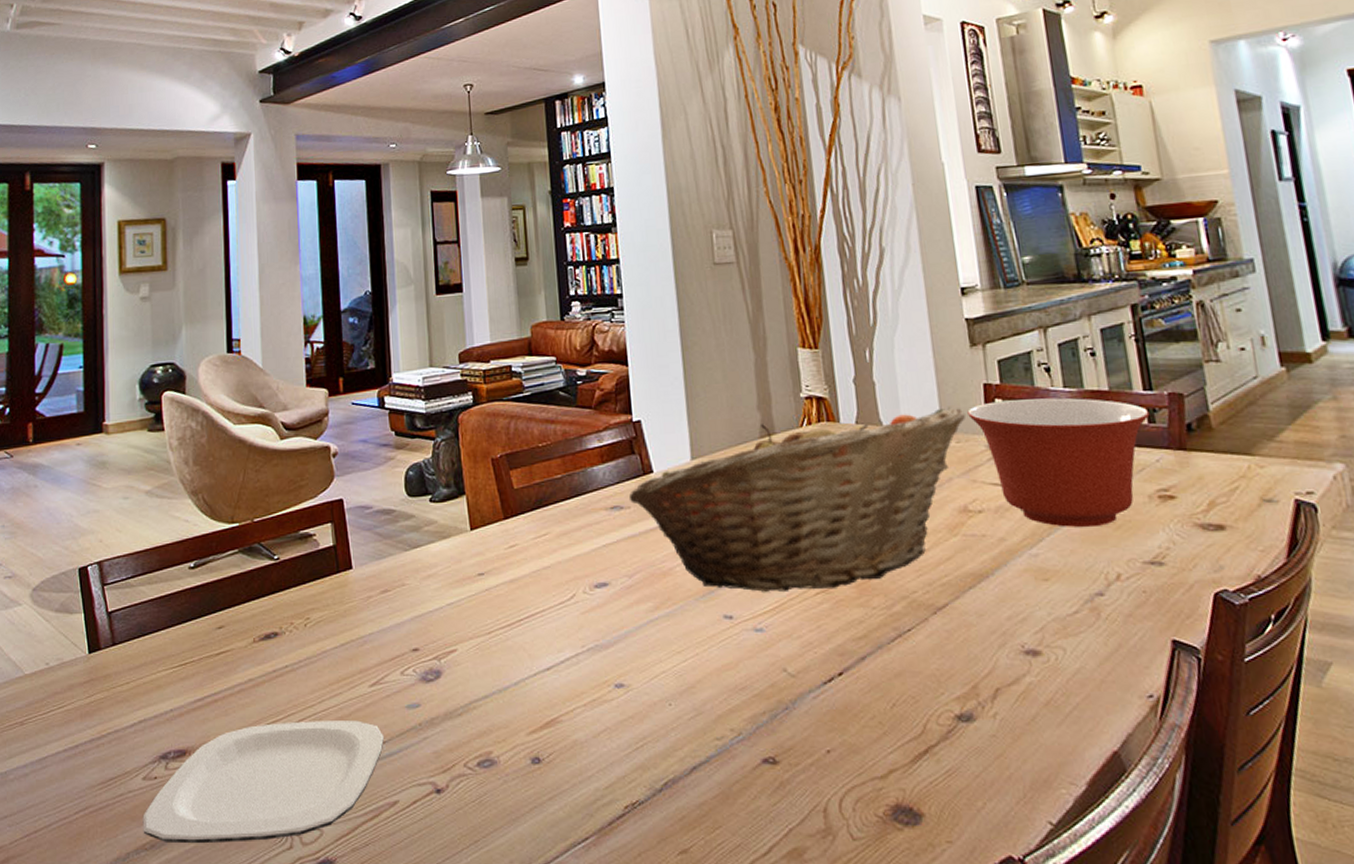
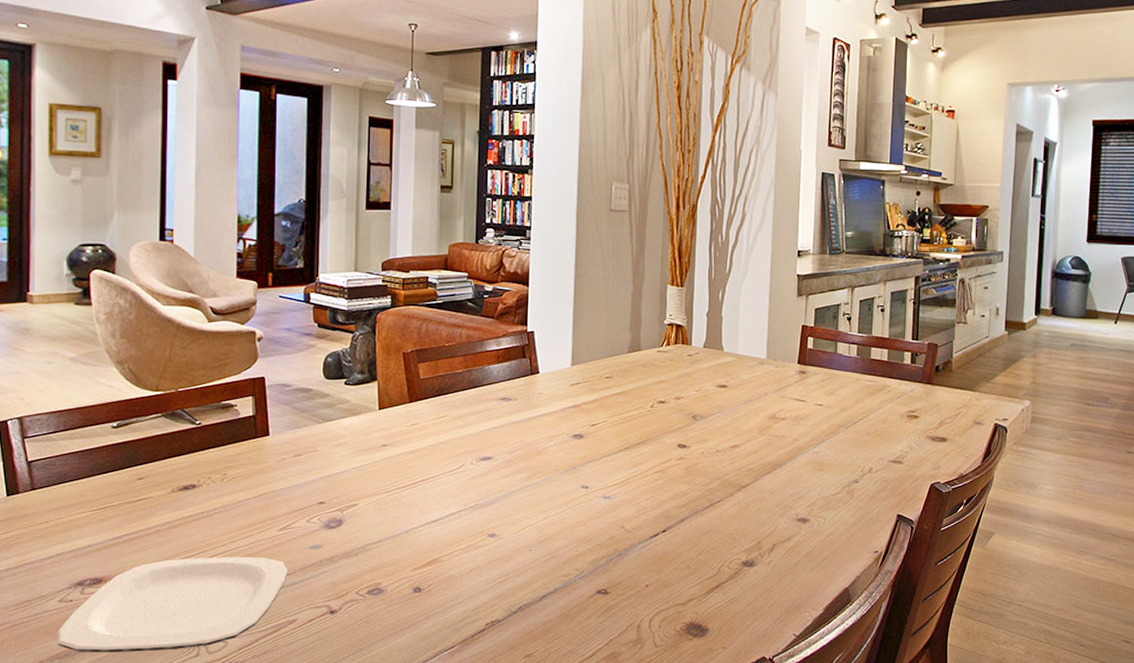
fruit basket: present [628,407,967,592] -> none [516,340,786,470]
mixing bowl: present [967,398,1150,528] -> none [787,339,913,435]

